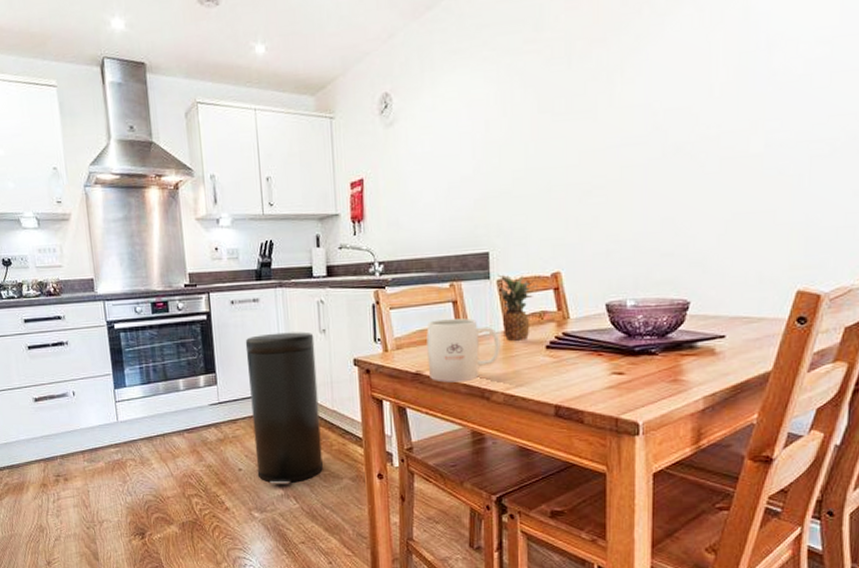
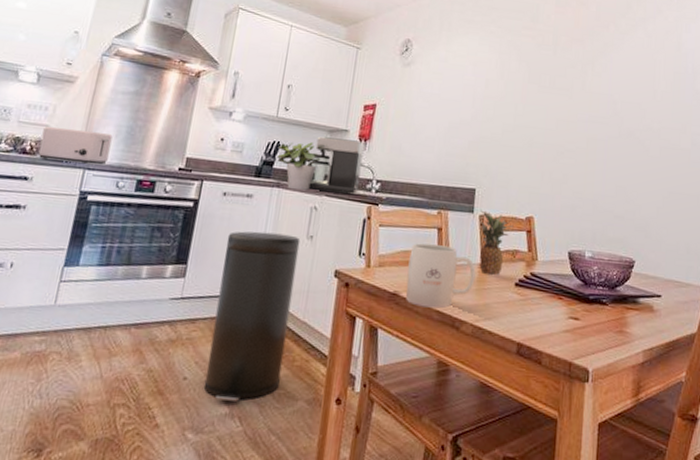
toaster: none [58,263,121,299] -> present [38,126,113,165]
potted plant: none [272,235,317,287] -> present [277,142,321,191]
coffee maker: none [301,224,361,283] -> present [305,136,364,195]

